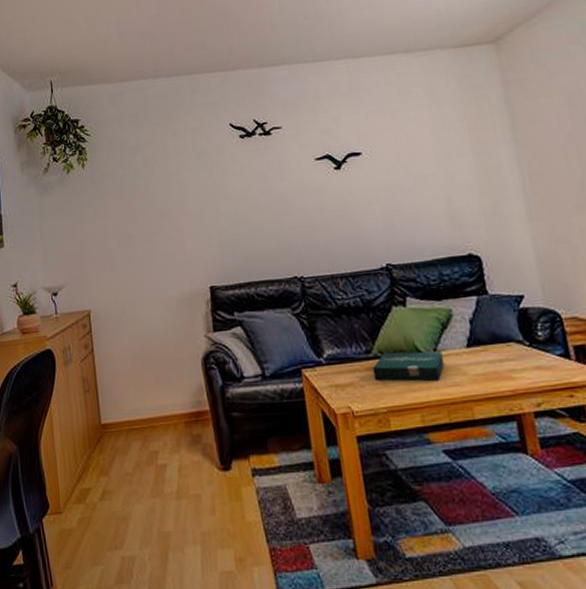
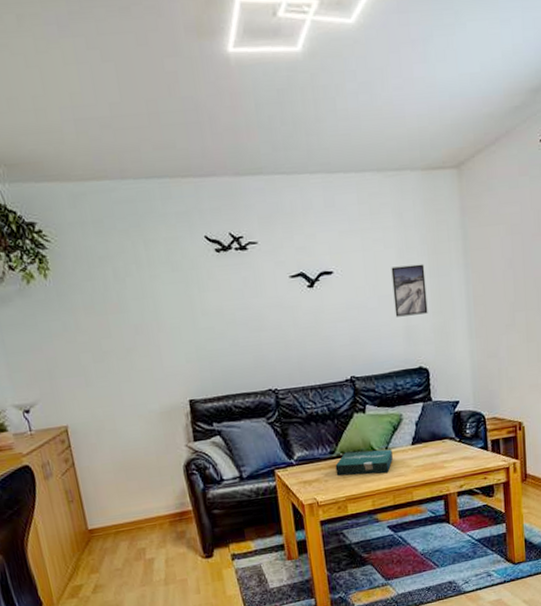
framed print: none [426,141,474,199] -> present [391,264,428,317]

